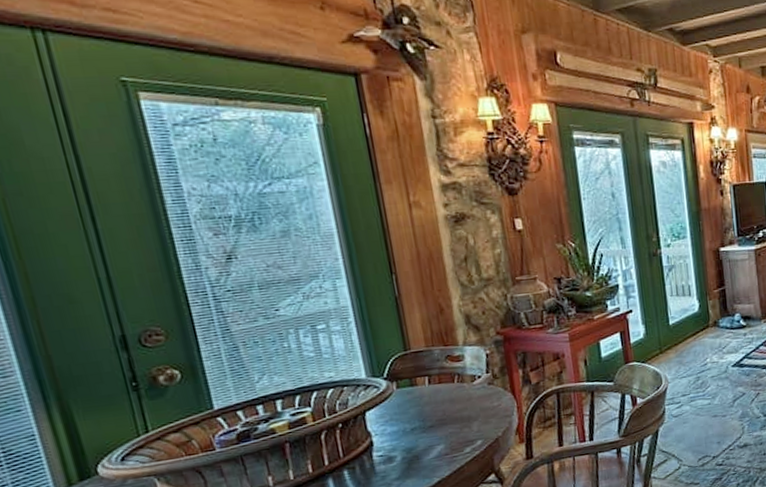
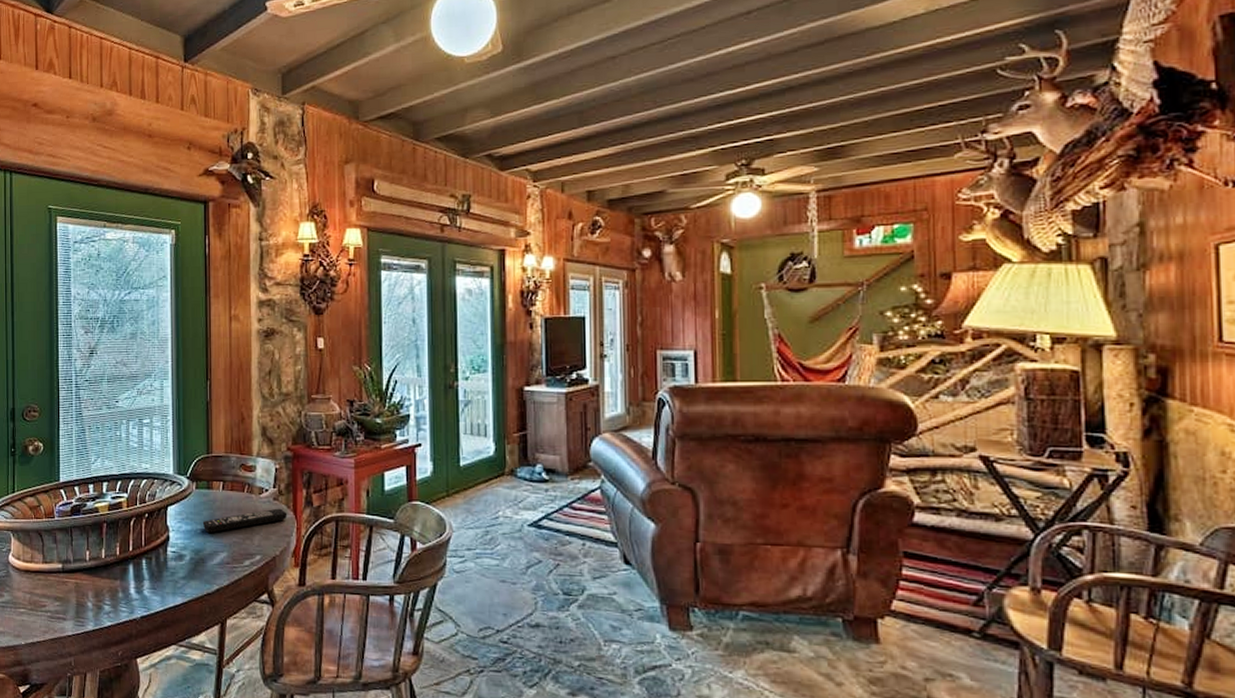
remote control: none [410,391,506,430] -> present [202,508,288,533]

